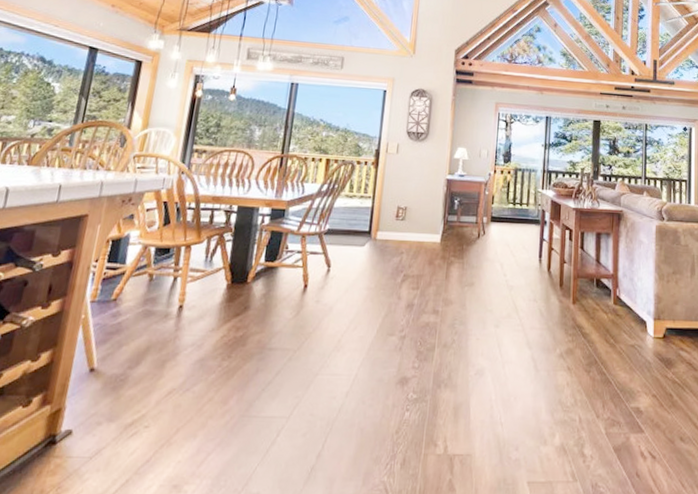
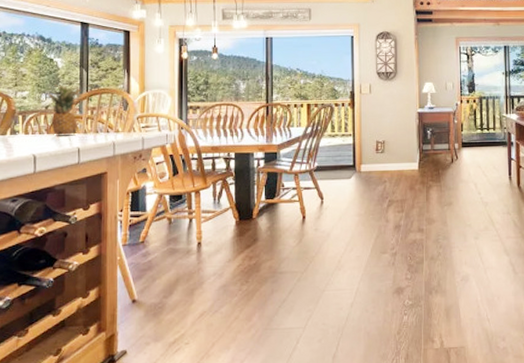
fruit: none [33,112,76,169] -> present [48,85,83,135]

